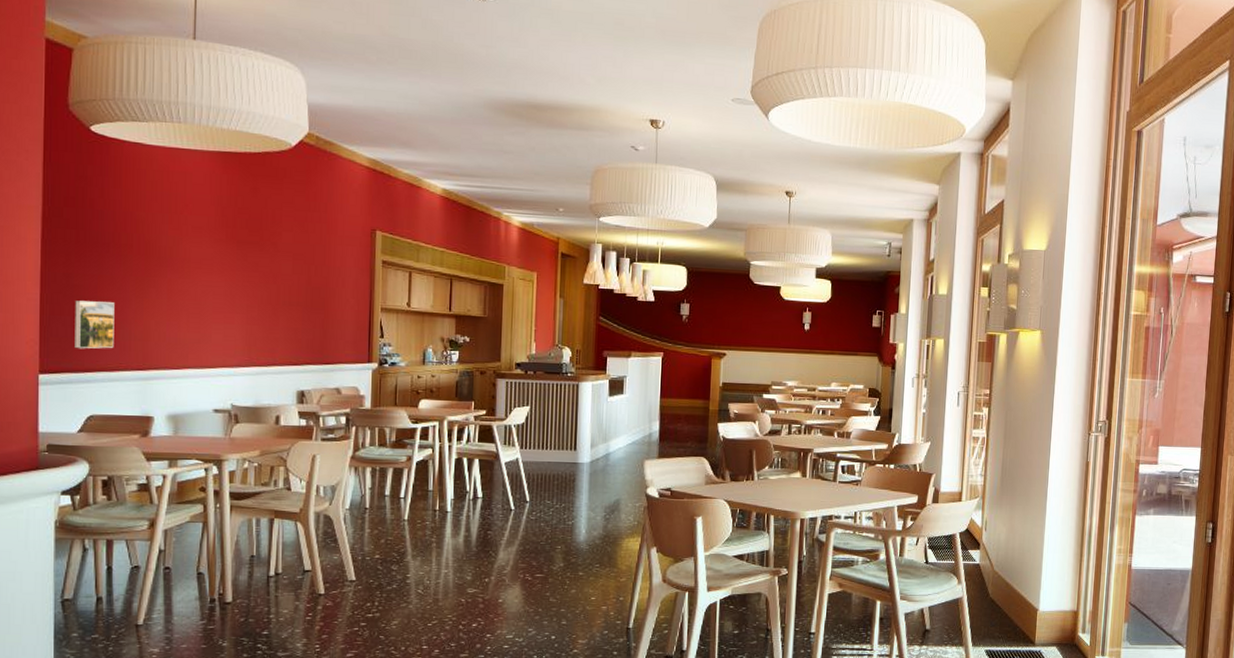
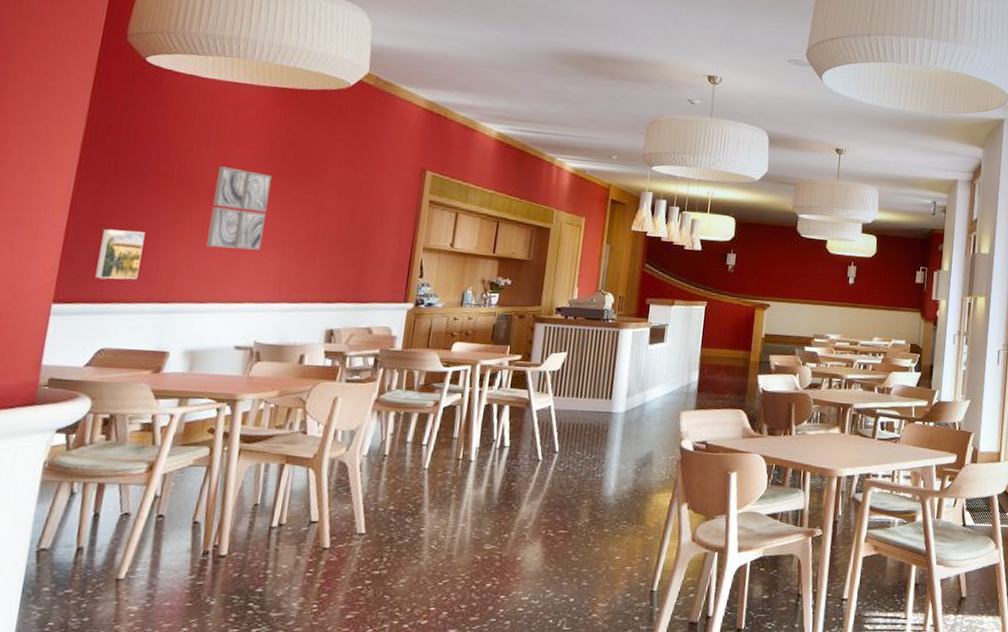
wall art: none [174,234,227,316] -> present [206,166,272,250]

